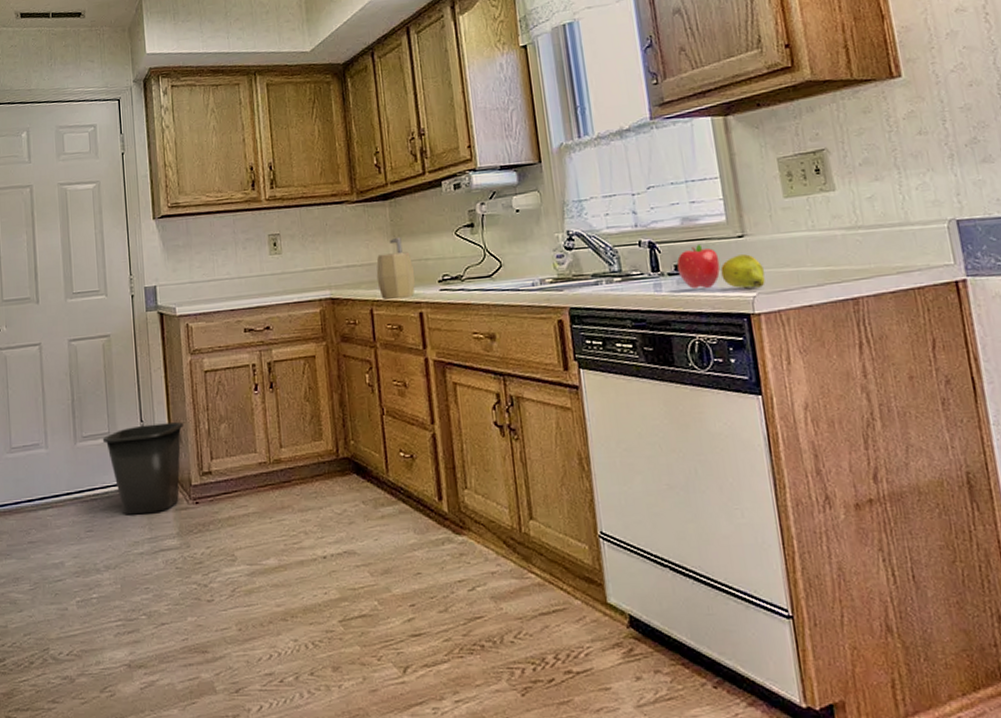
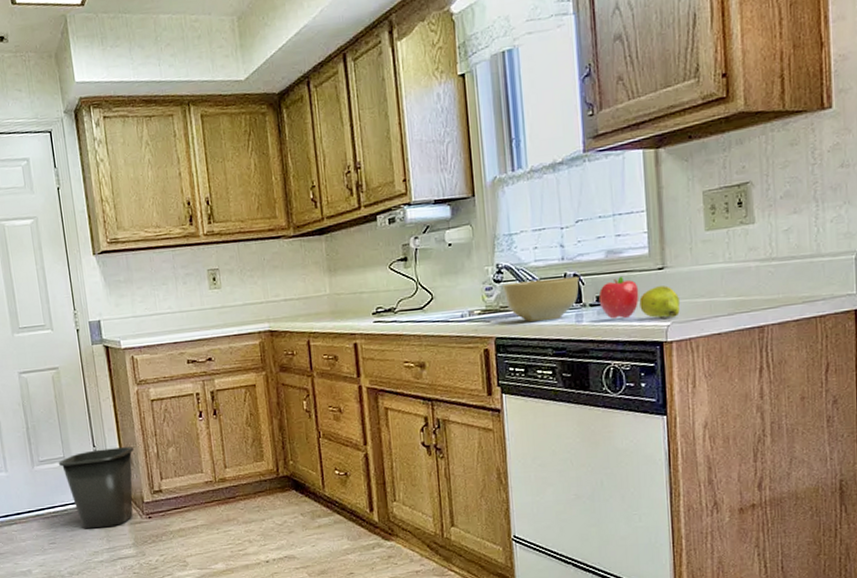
soap dispenser: present [376,237,416,300] -> none [313,271,350,332]
bowl: none [575,243,655,292] -> present [503,276,580,322]

